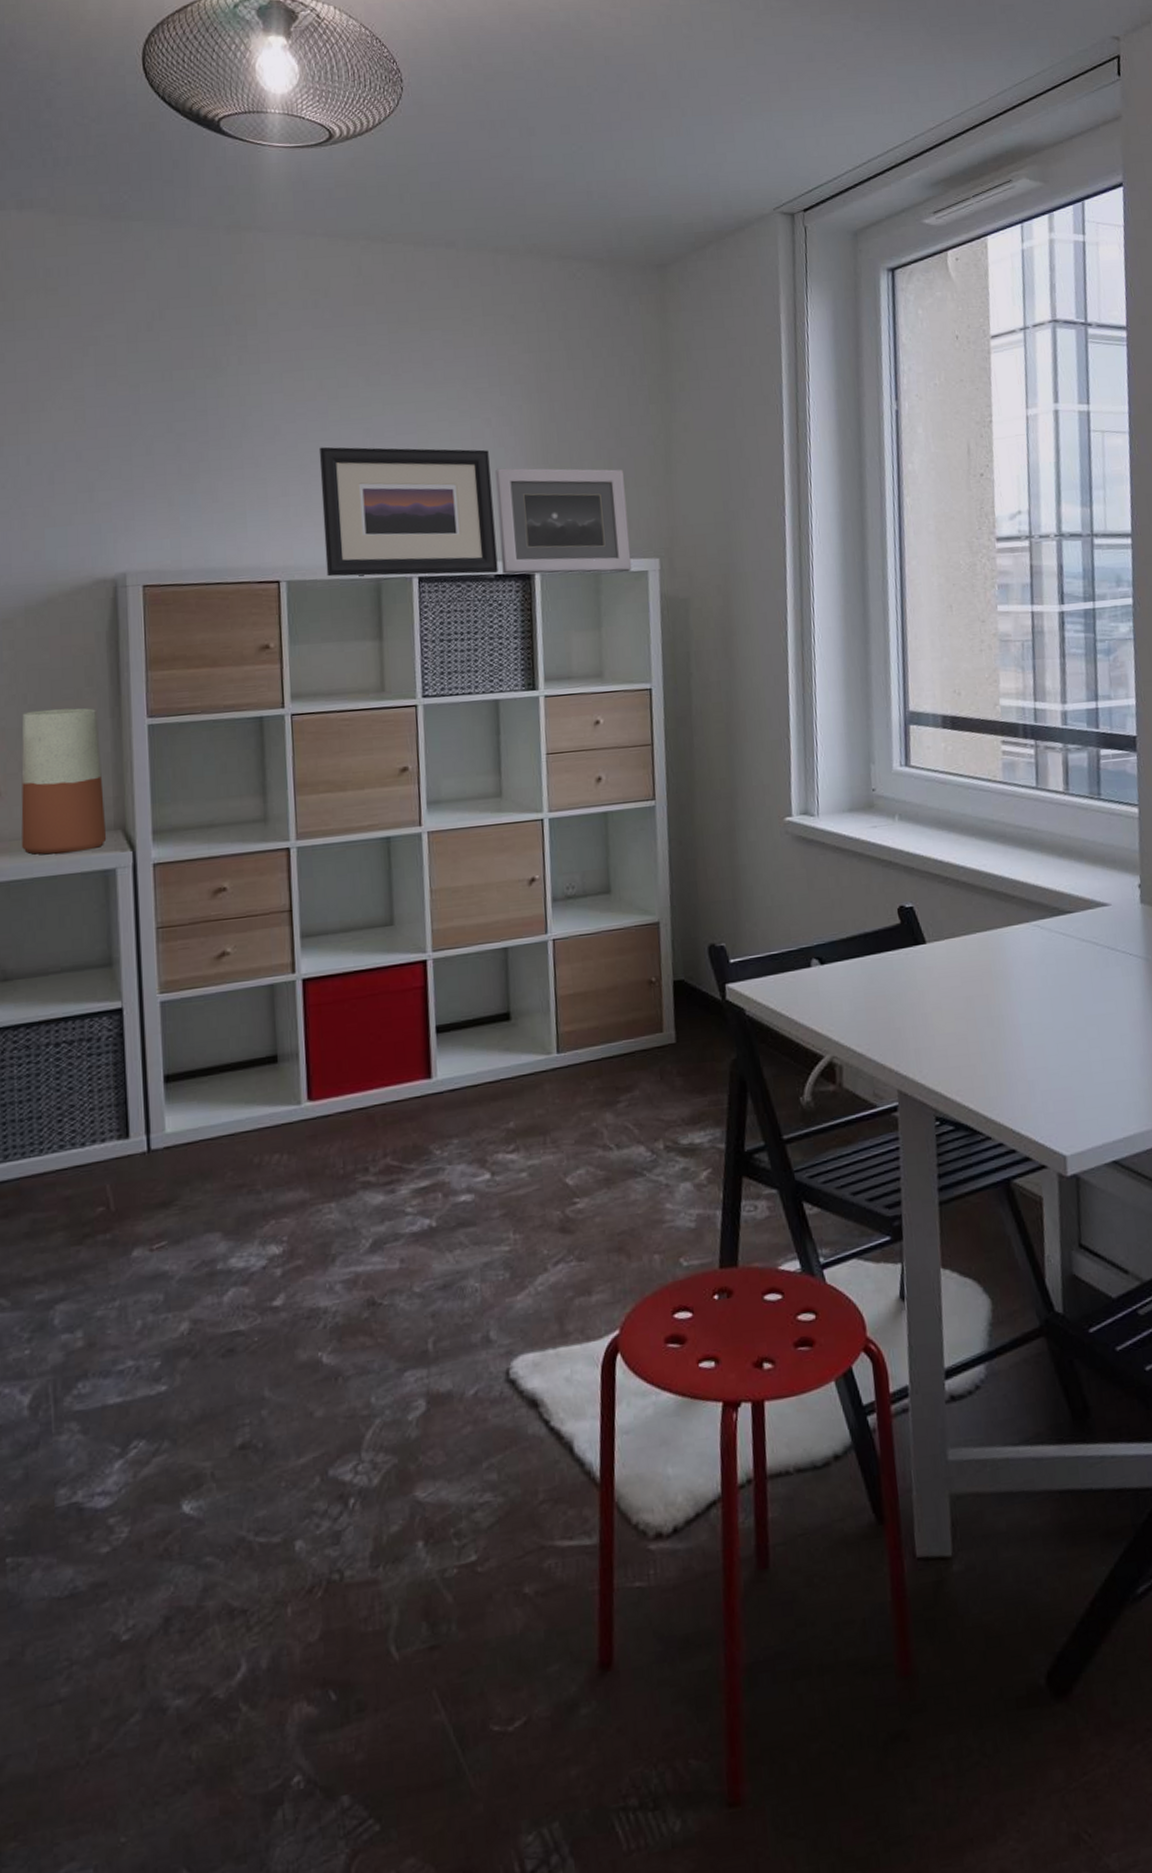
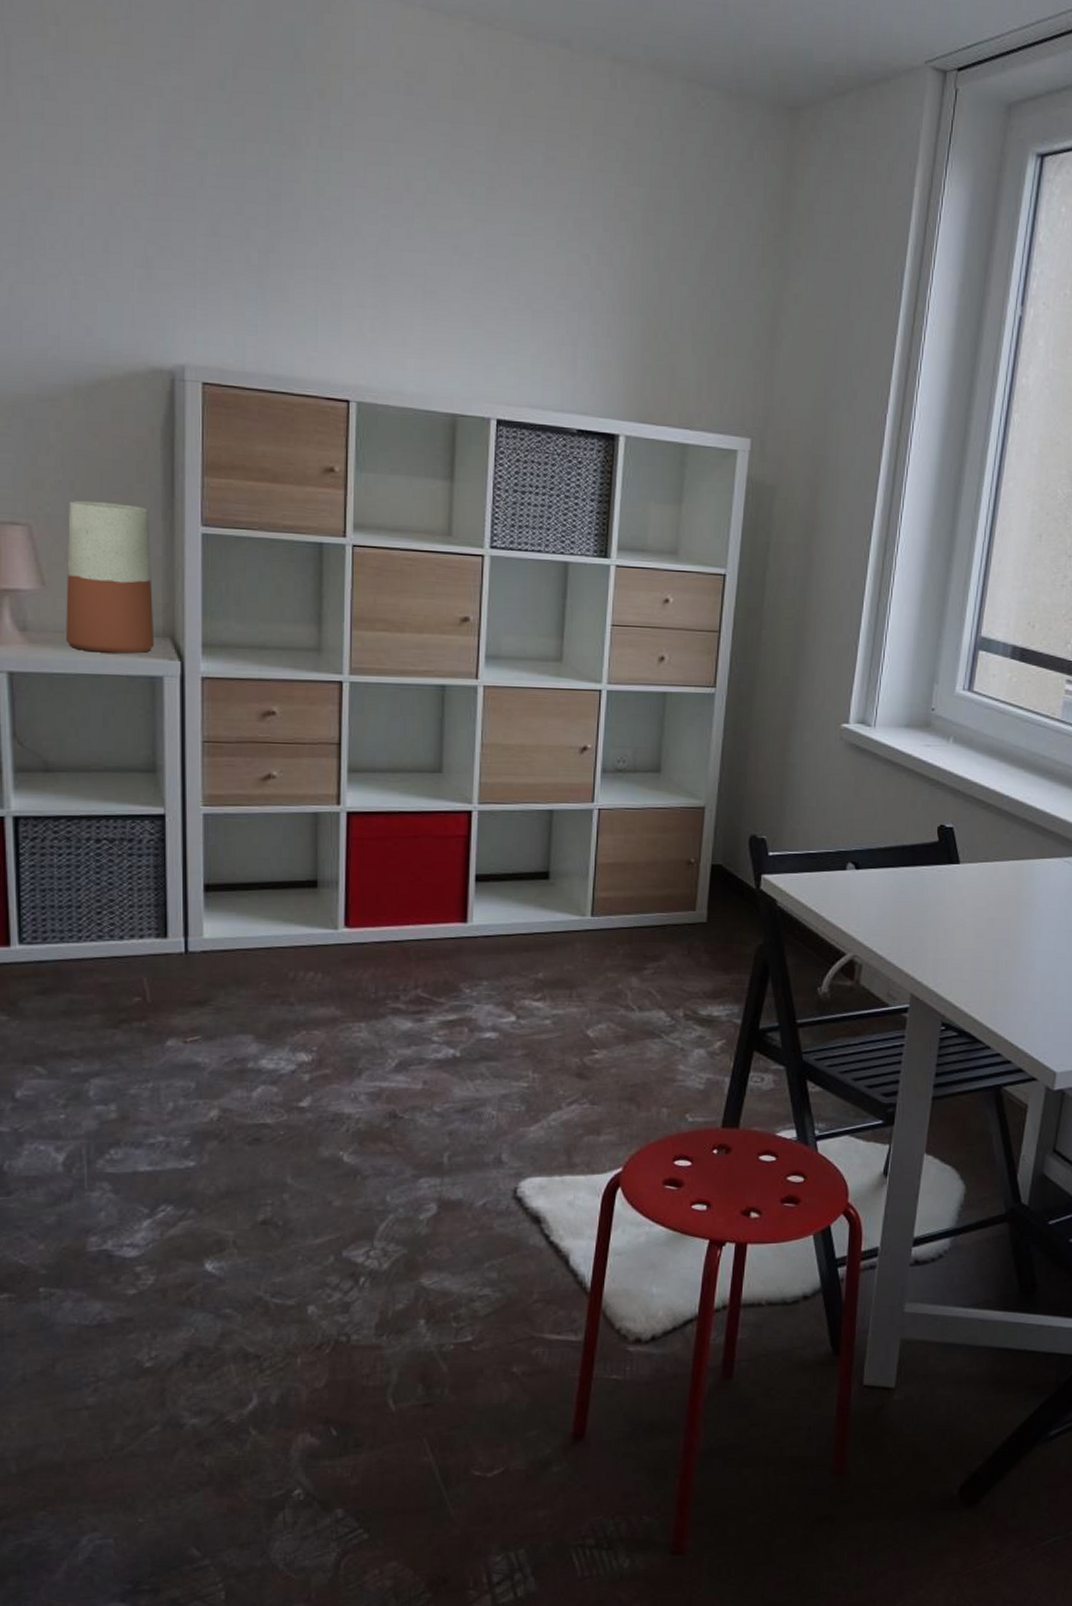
picture frame: present [318,446,498,577] -> none [400,258,584,428]
picture frame: present [494,468,632,575] -> none [586,313,724,448]

